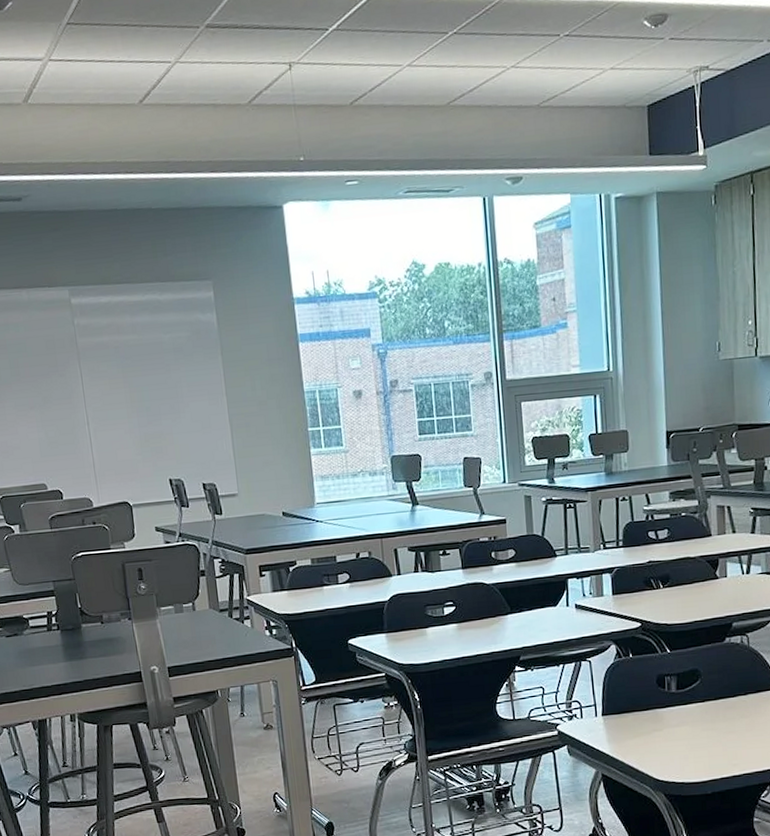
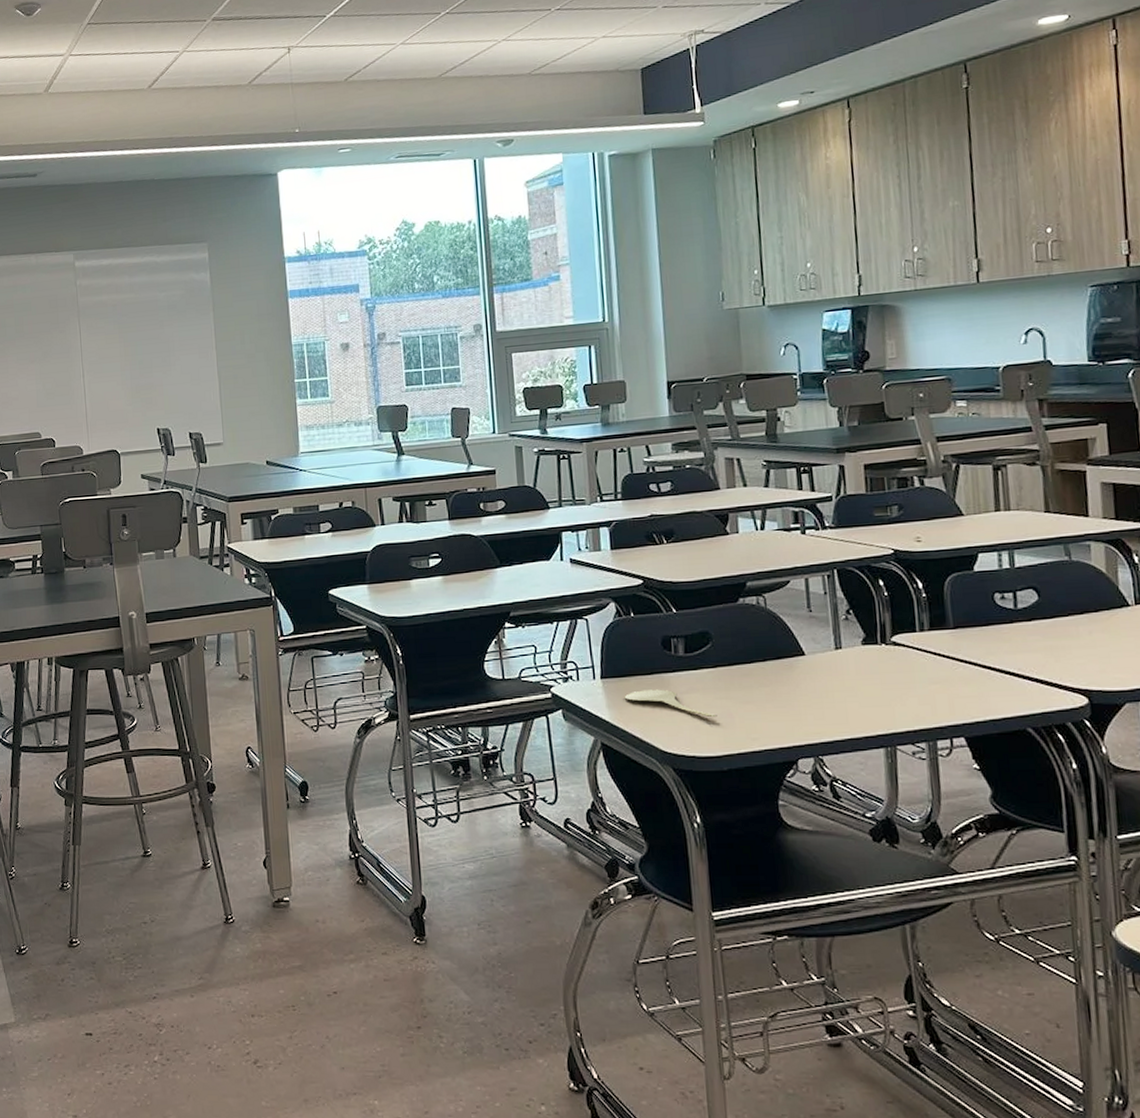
spoon: none [622,723,704,748] -> present [624,689,717,718]

